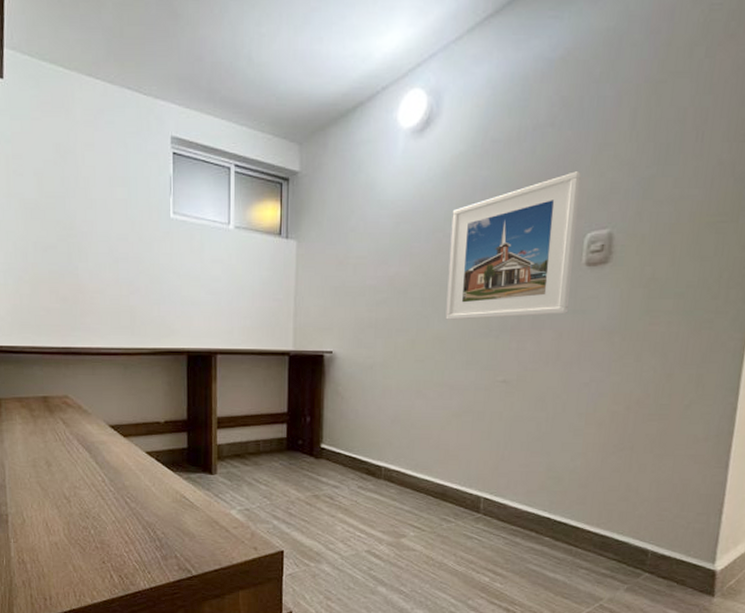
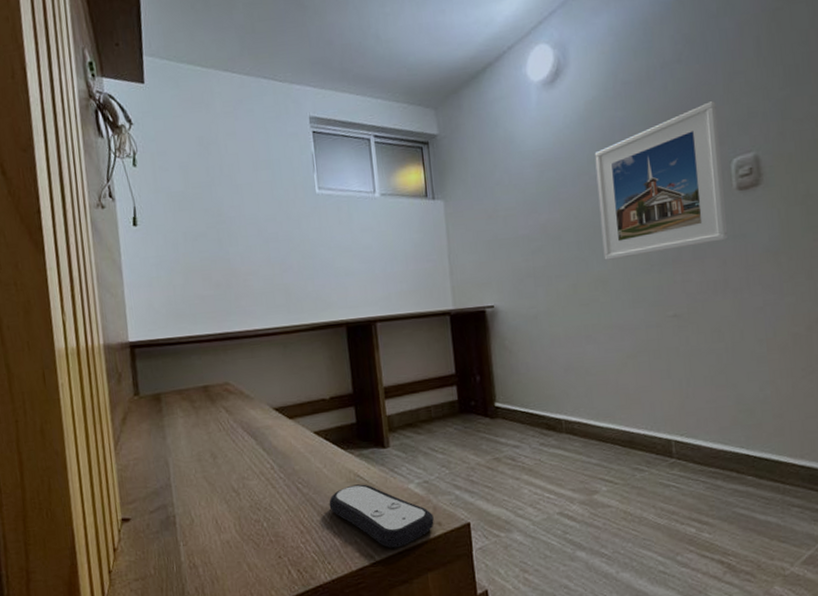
remote control: none [154,505,251,566] -> present [329,484,434,548]

